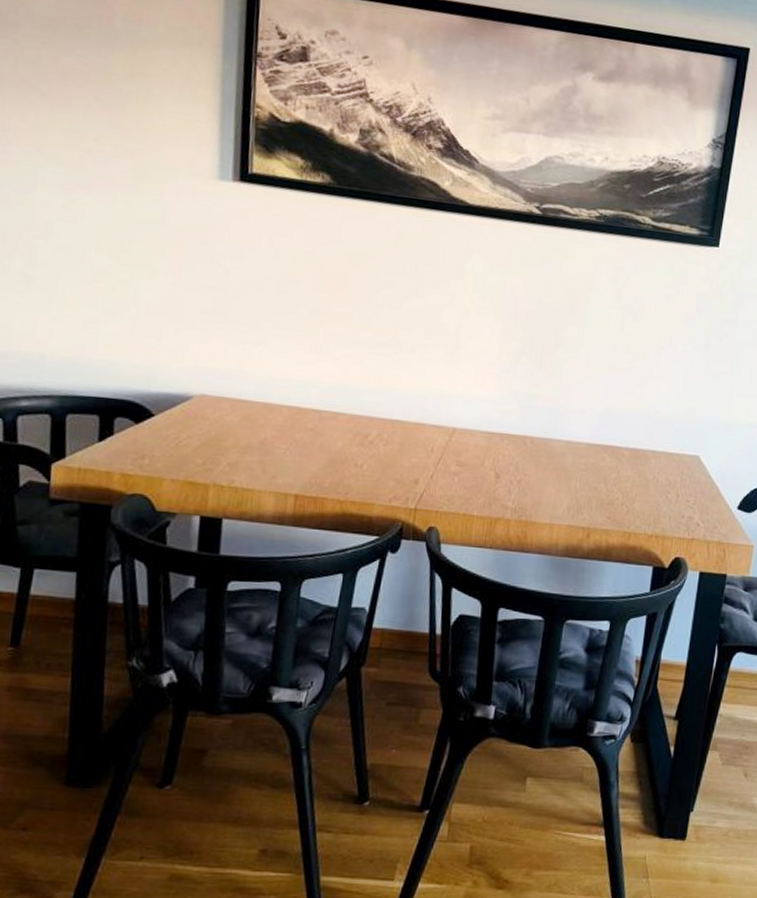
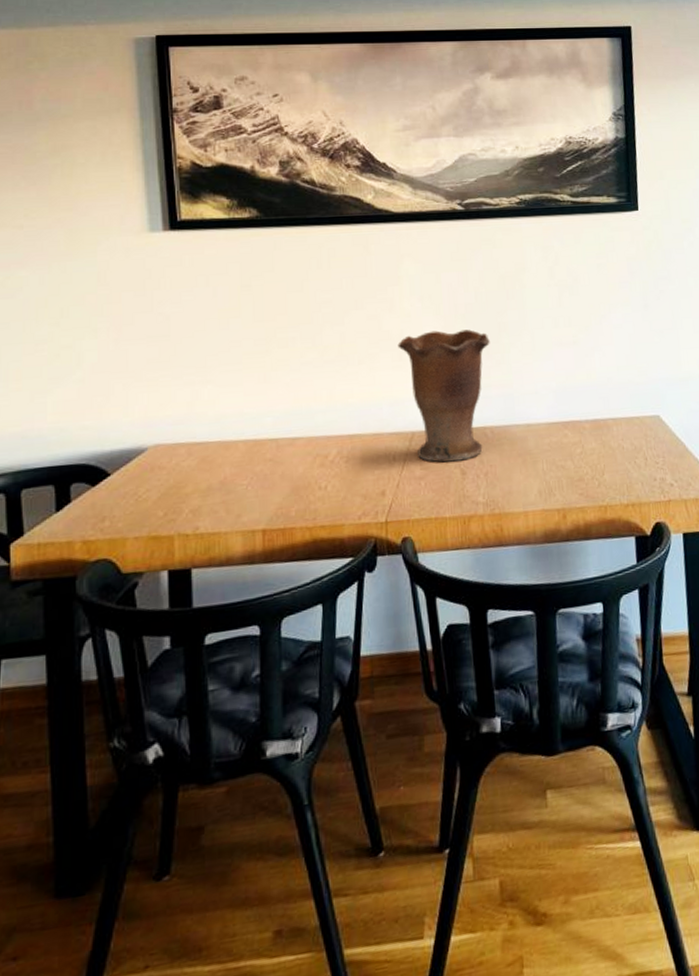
vase: none [452,332,545,465] -> present [397,329,490,463]

